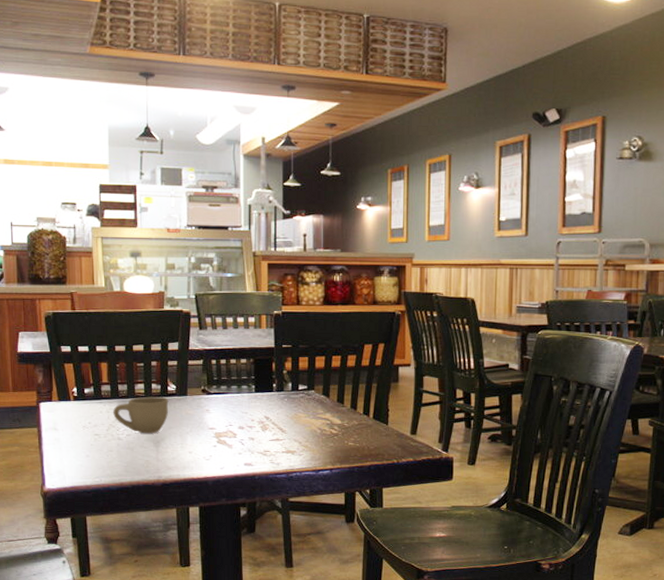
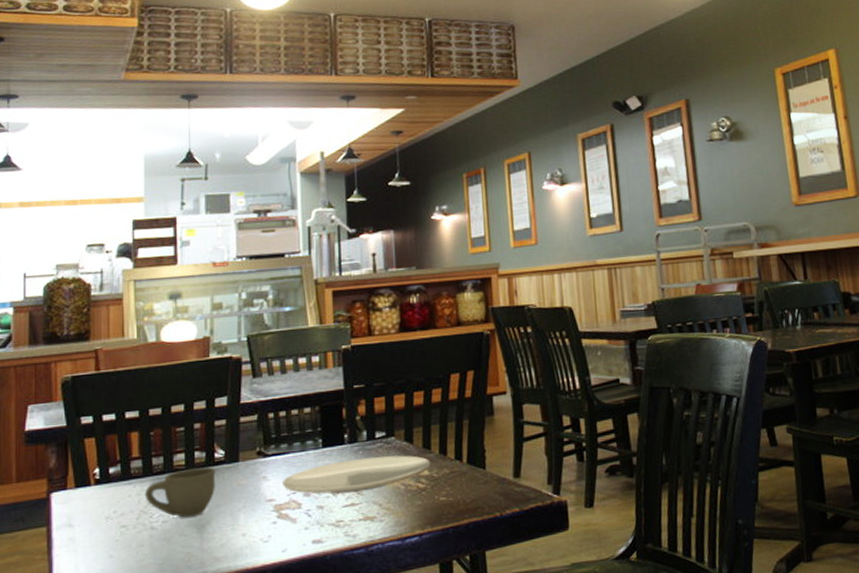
plate: none [222,404,343,430] -> present [282,455,431,494]

